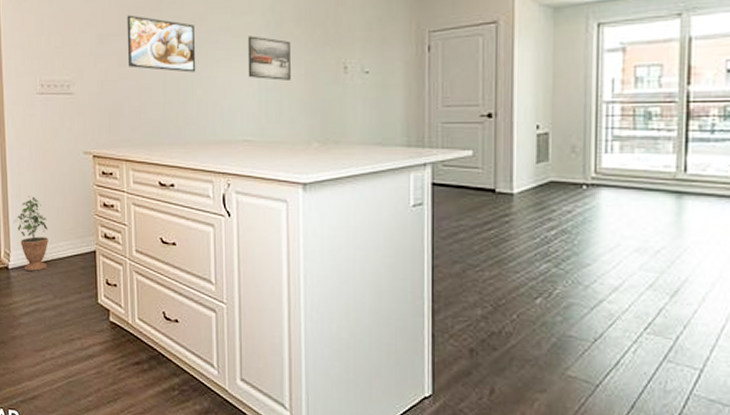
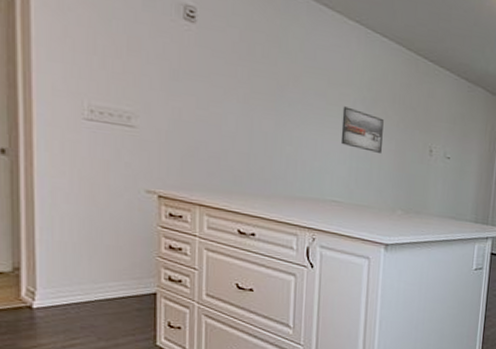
potted plant: present [13,196,49,271] -> none [42,230,93,312]
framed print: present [126,15,196,73] -> none [208,57,289,130]

